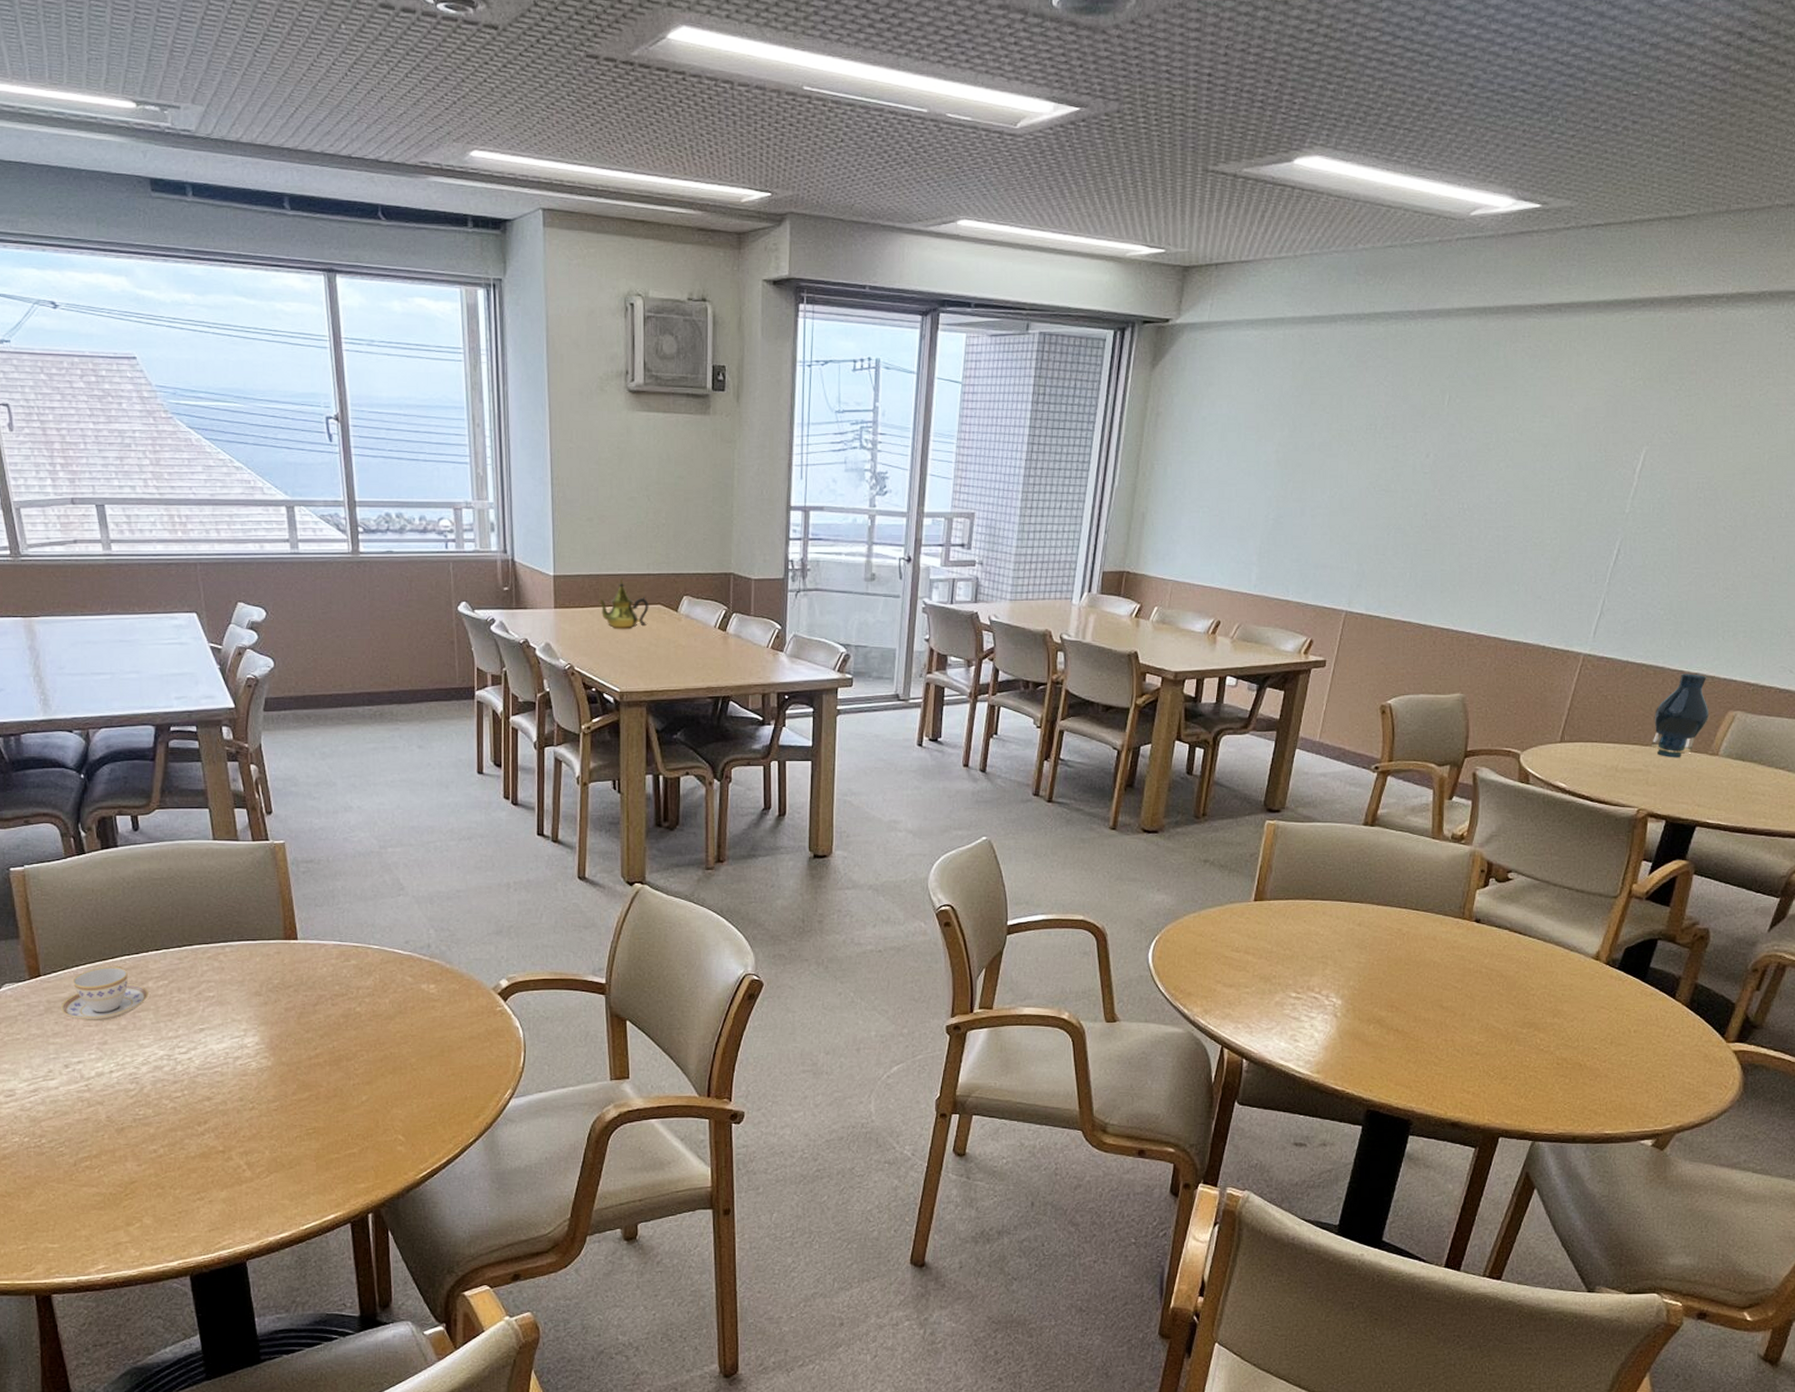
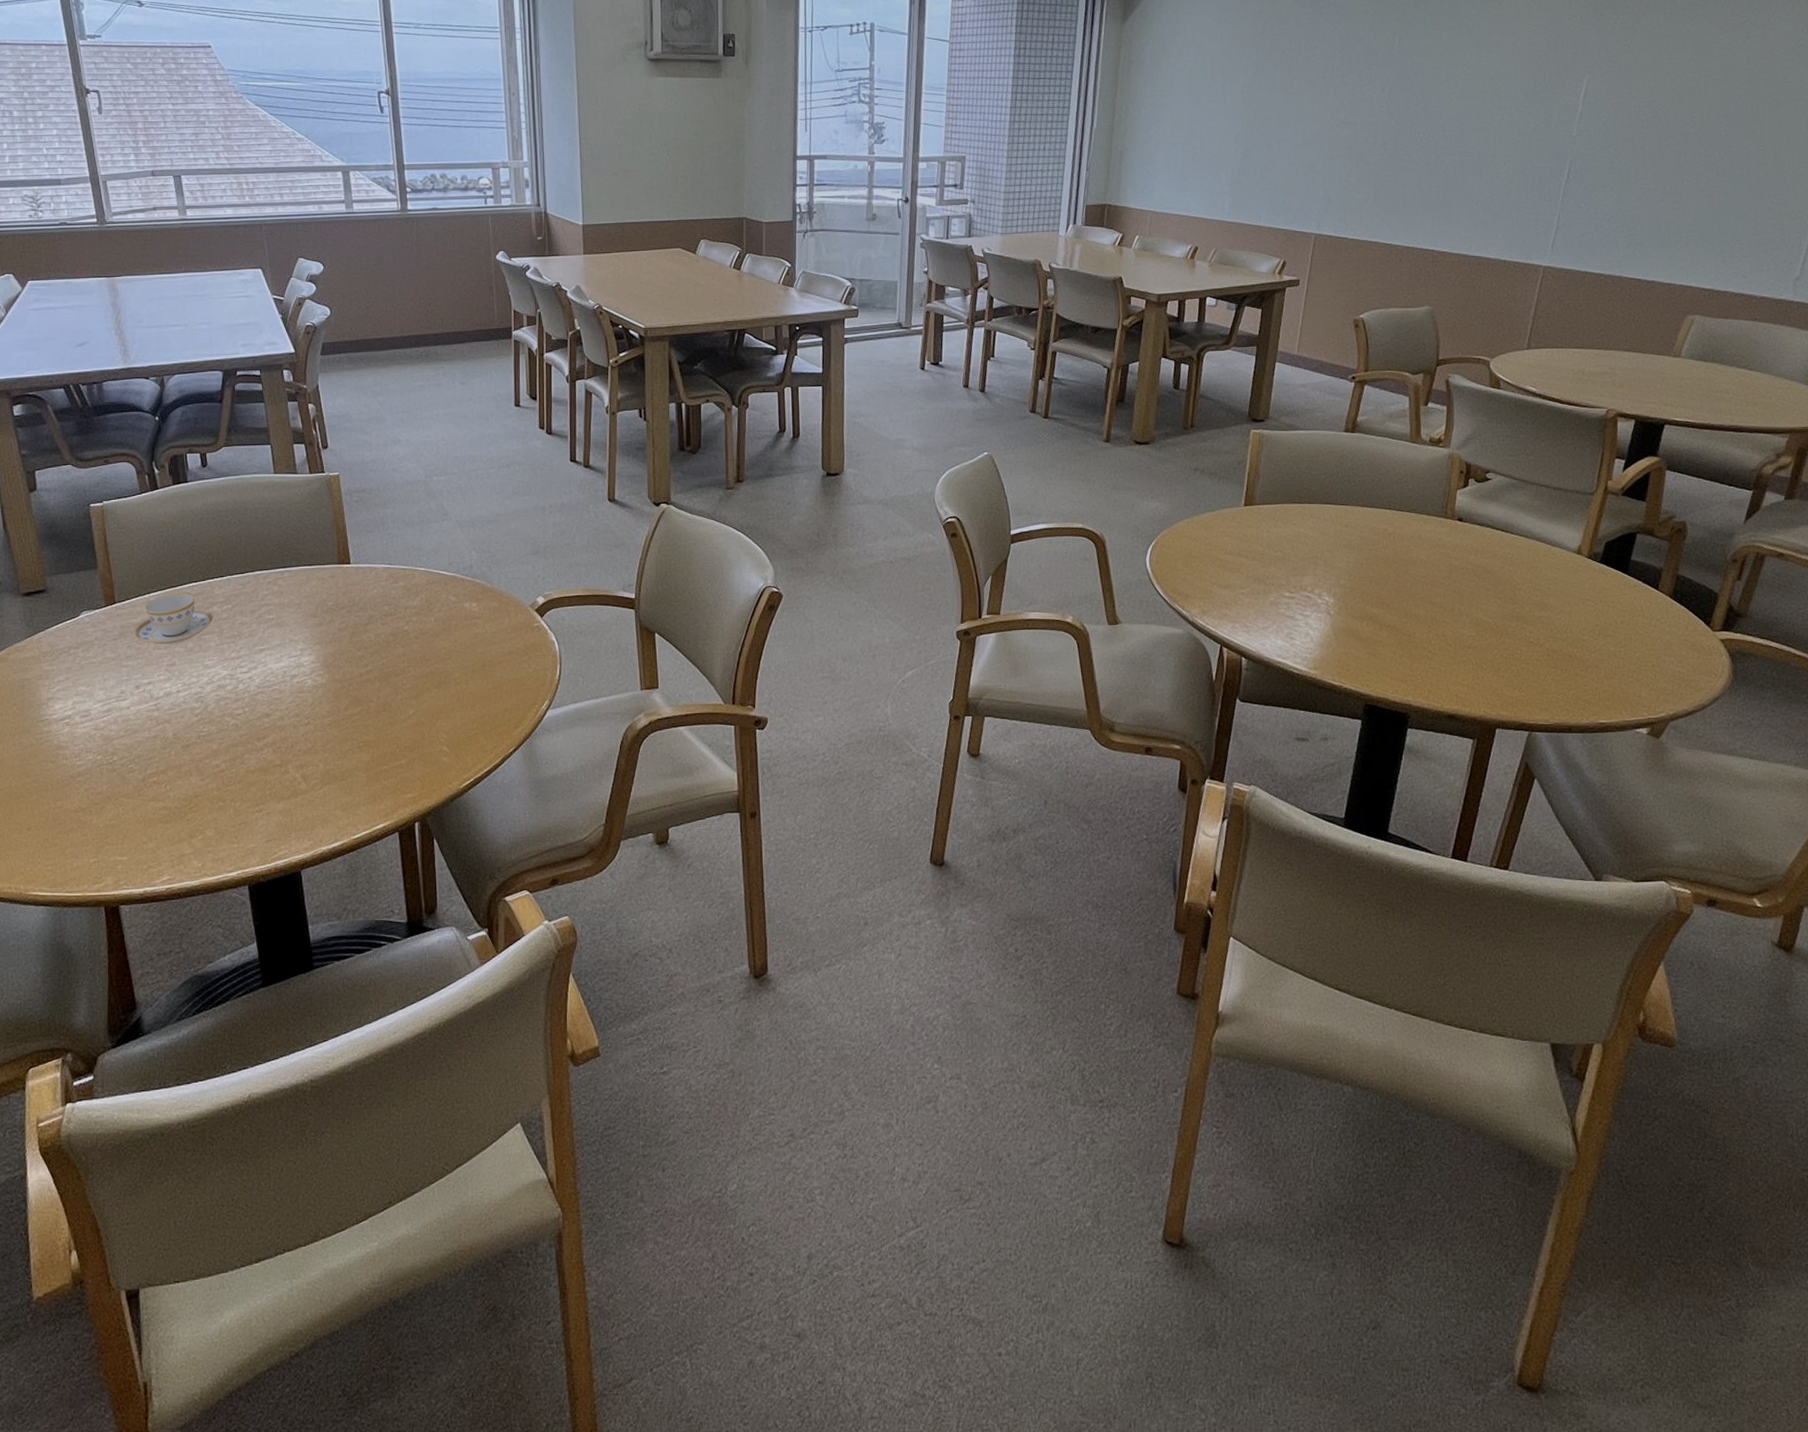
teapot: present [598,578,649,630] -> none [623,225,670,272]
vase: present [1651,674,1710,758] -> none [1614,281,1669,361]

